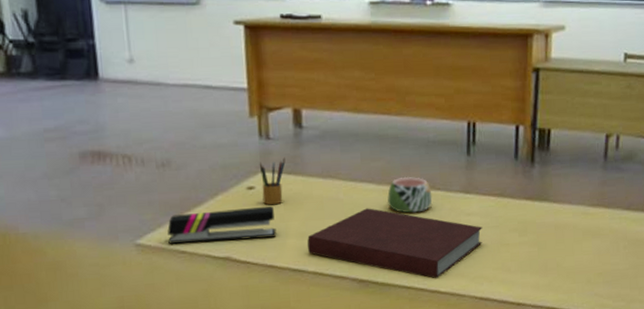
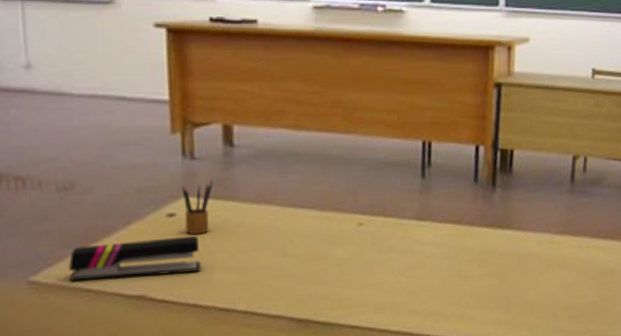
notebook: present [307,208,483,279] -> none [237,237,439,317]
mug: present [387,176,433,213] -> none [330,201,383,243]

